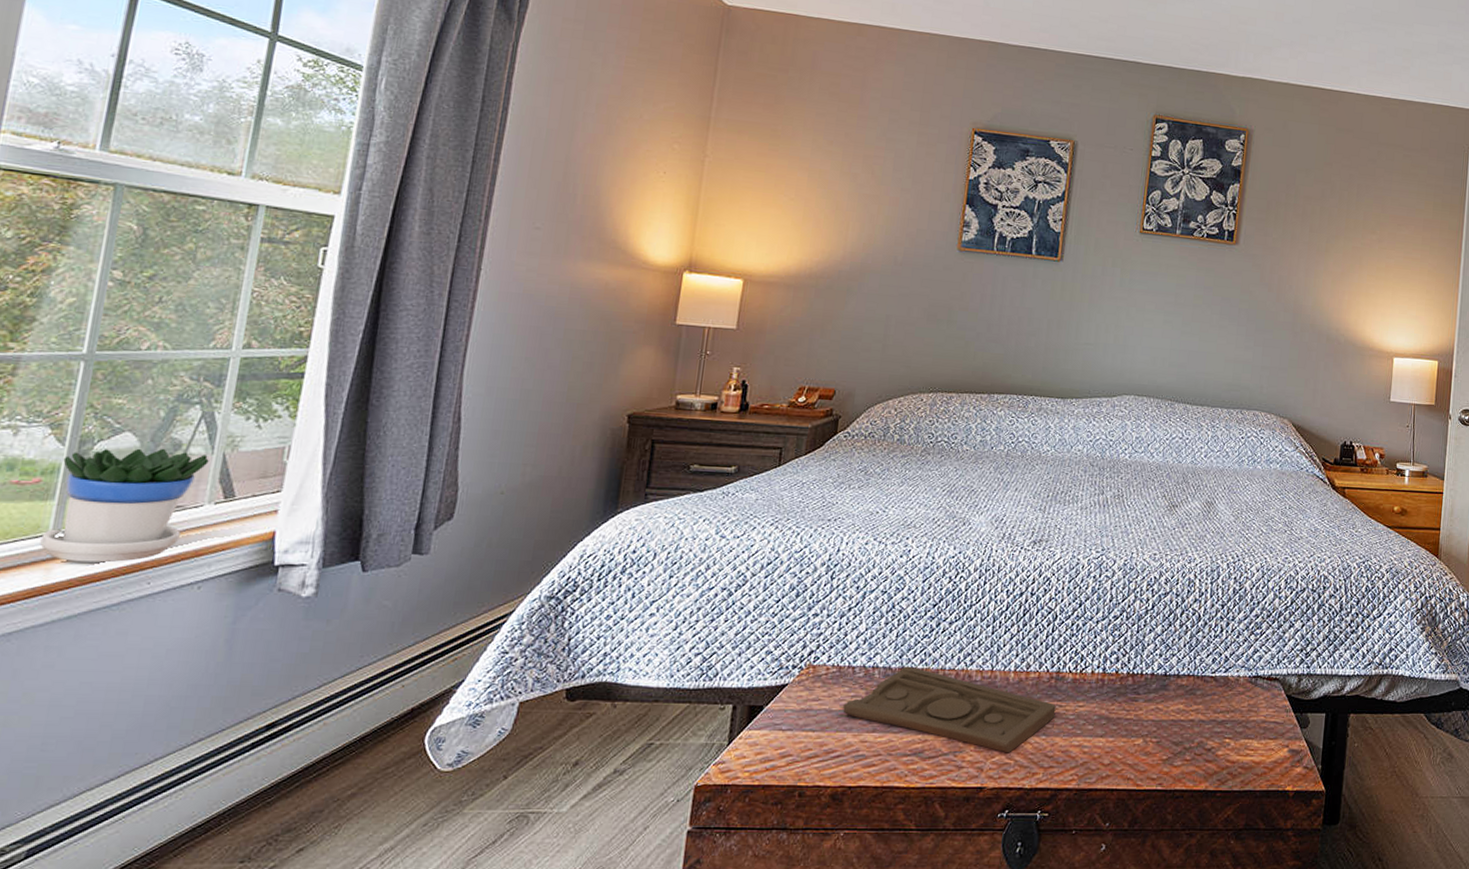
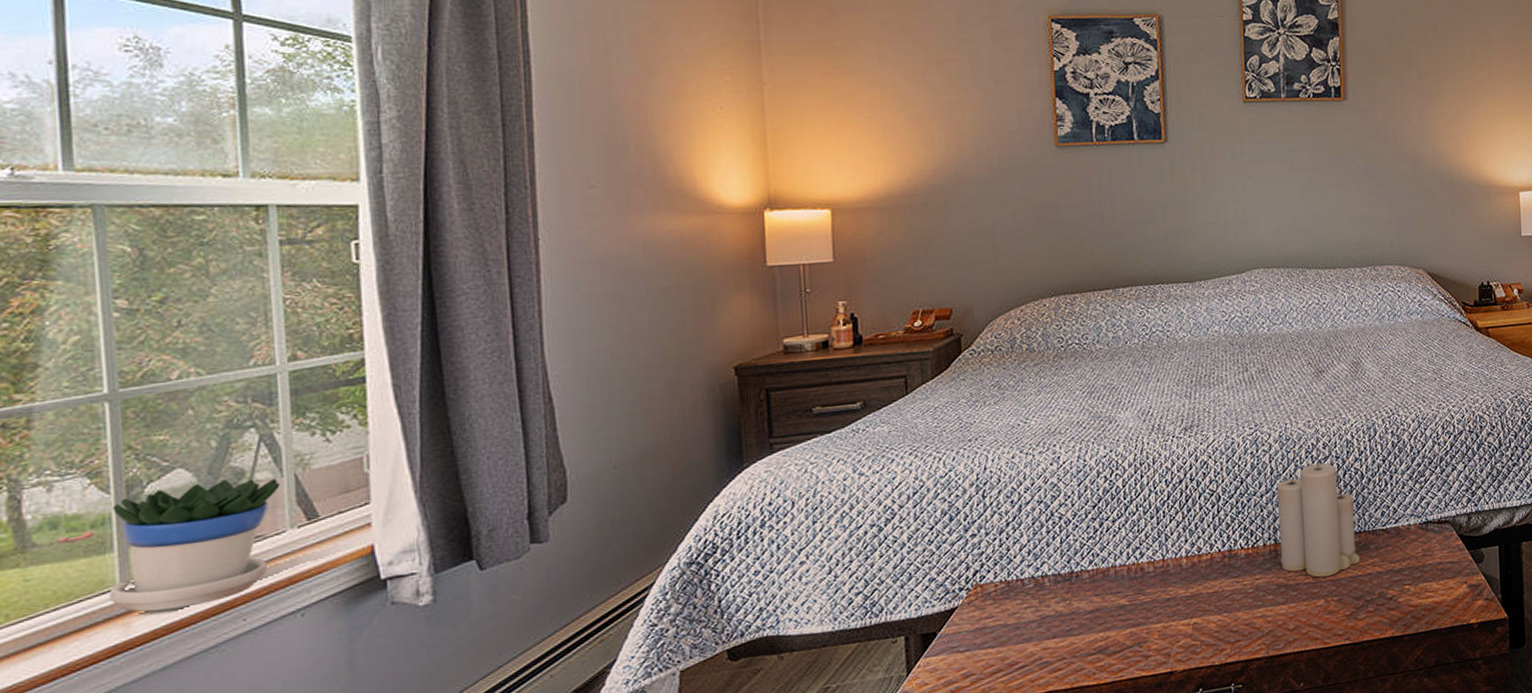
decorative tray: present [843,666,1056,753] -> none [1018,569,1234,636]
candle: none [1105,591,1187,716] -> present [1277,456,1361,578]

